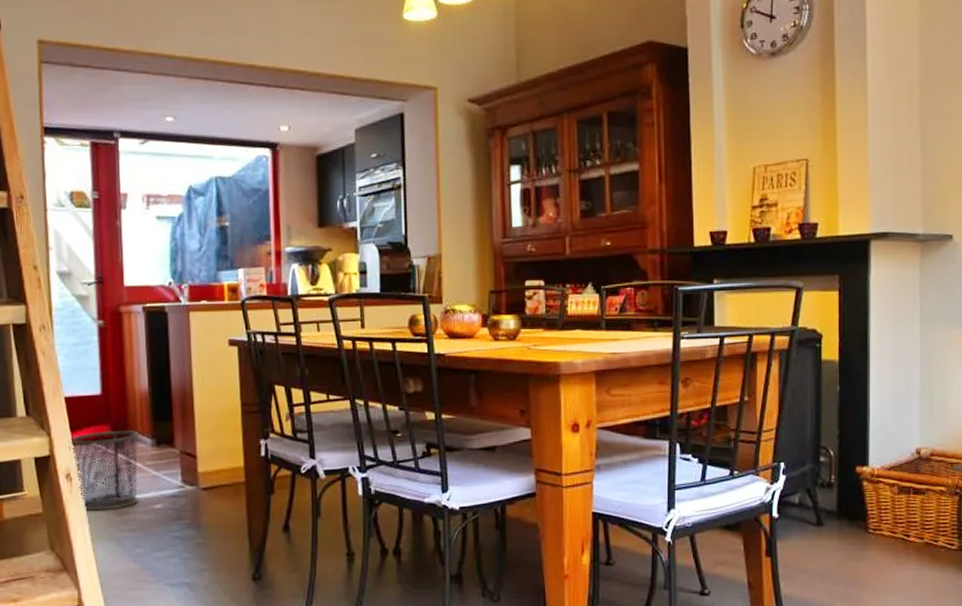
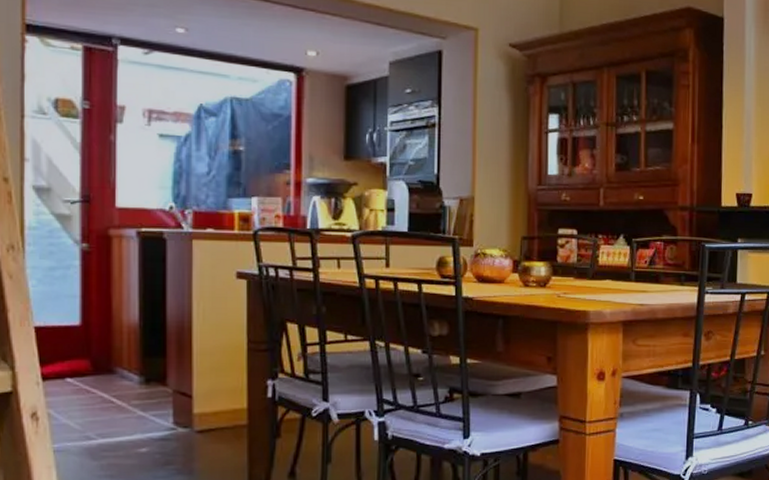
trash can: present [70,430,139,511] -> none [39,365,124,455]

